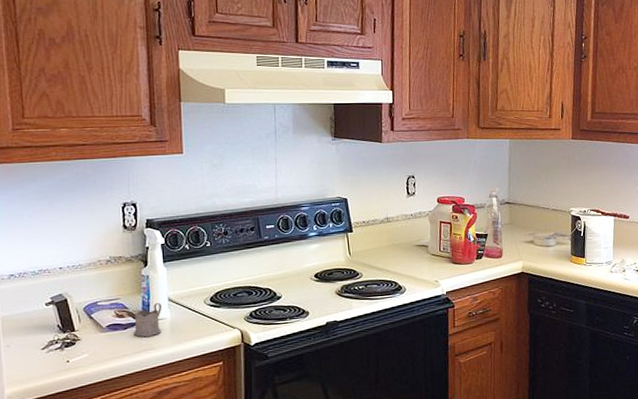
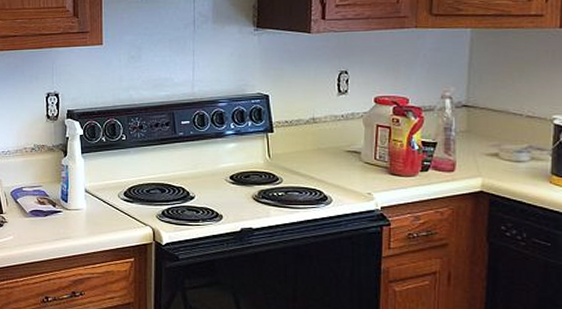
tea glass holder: present [133,302,161,337] -> none [53,192,78,225]

